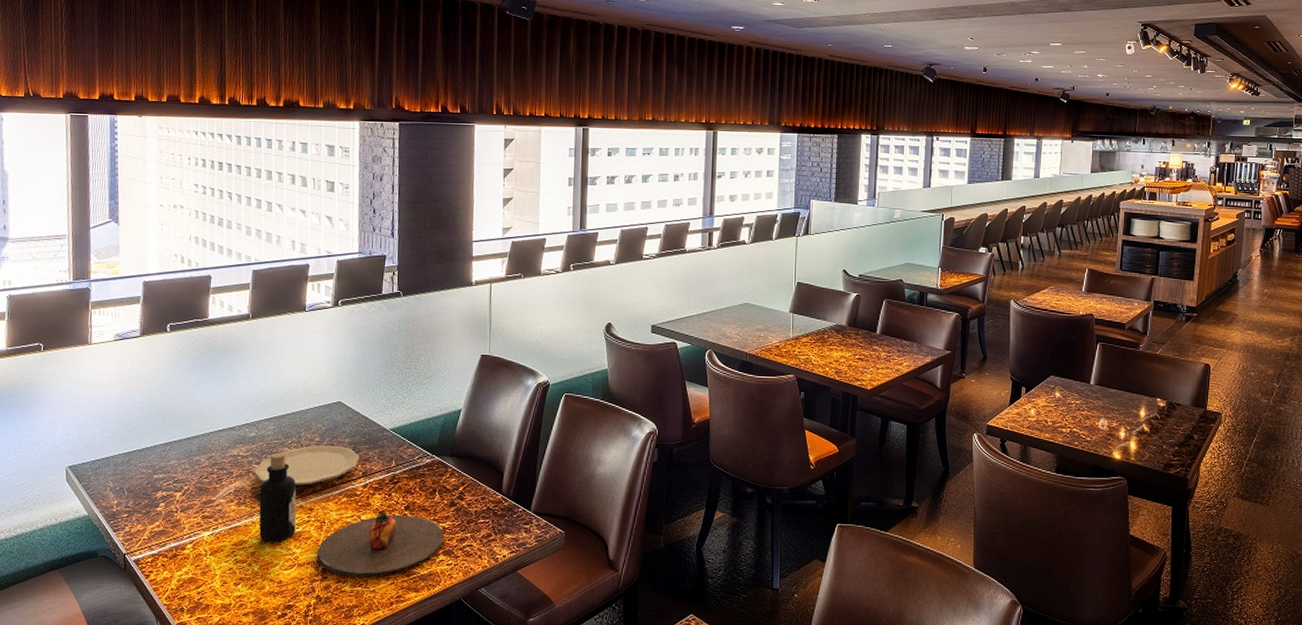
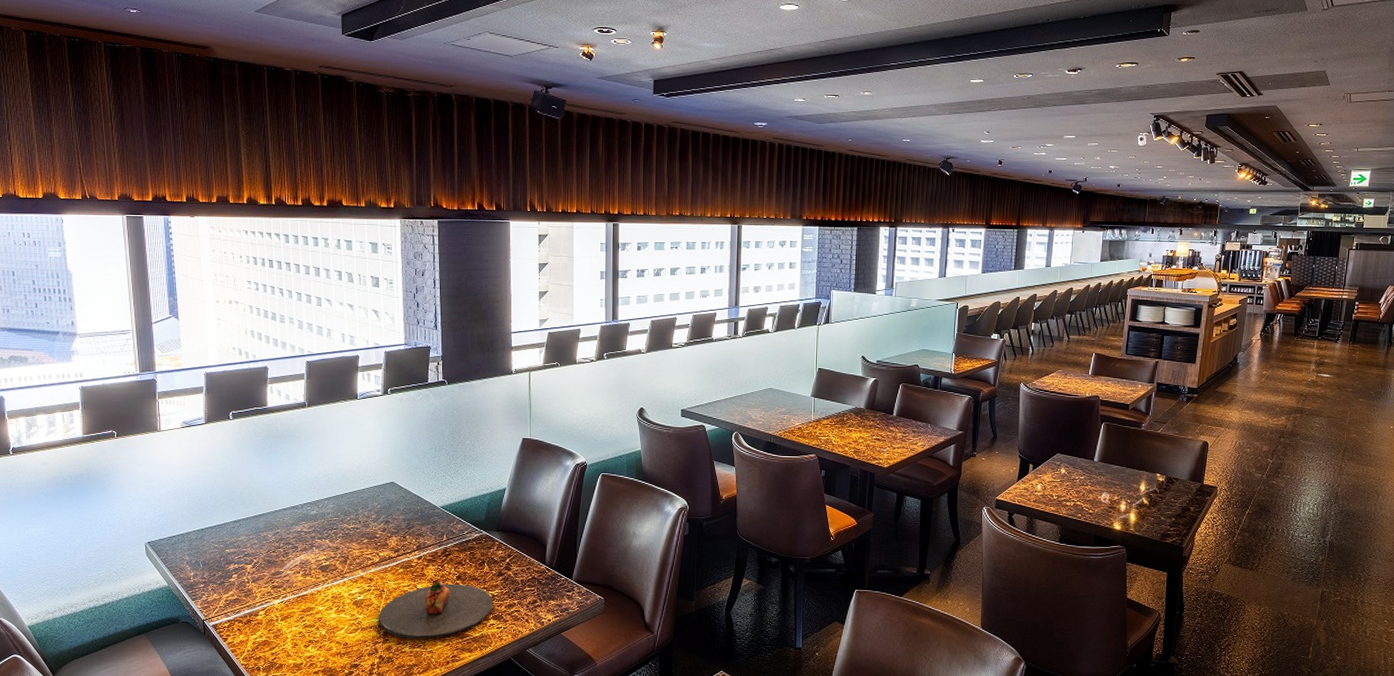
plate: present [254,445,360,486] -> none [317,521,413,558]
bottle: present [259,452,297,542] -> none [323,528,358,609]

